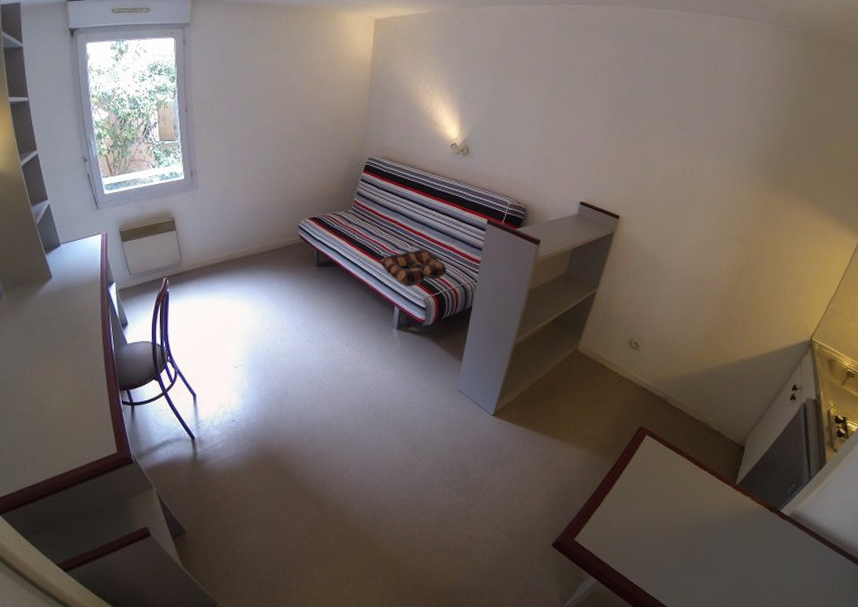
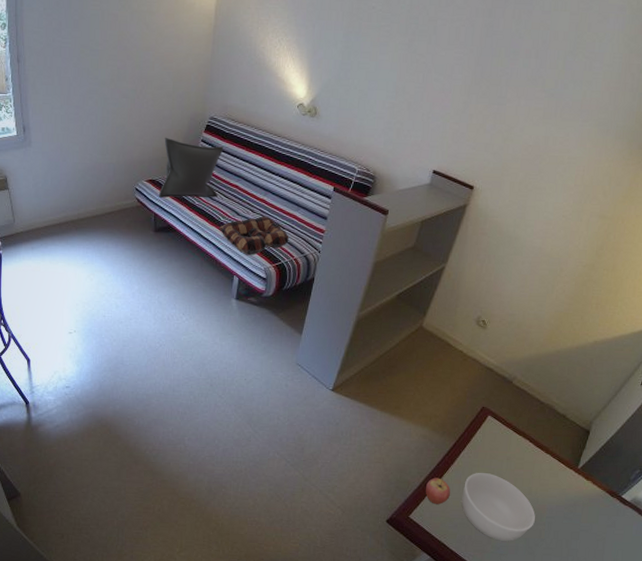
cushion: none [320,177,382,235] -> present [158,137,224,199]
fruit: none [589,499,614,526] -> present [426,477,451,504]
bowl: none [625,492,698,561] -> present [461,472,535,541]

